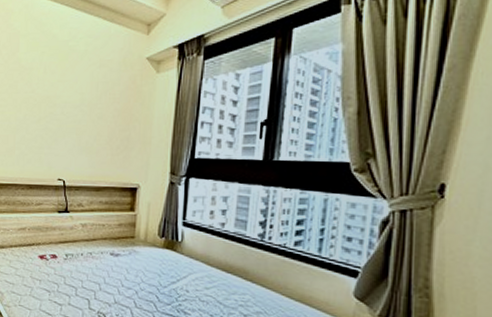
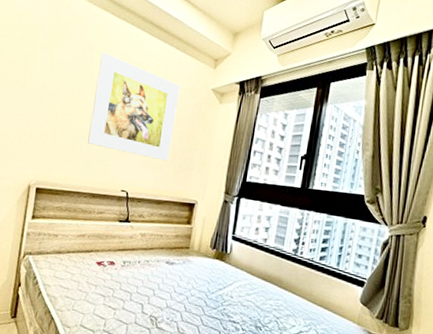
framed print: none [21,35,112,144] -> present [88,51,181,162]

